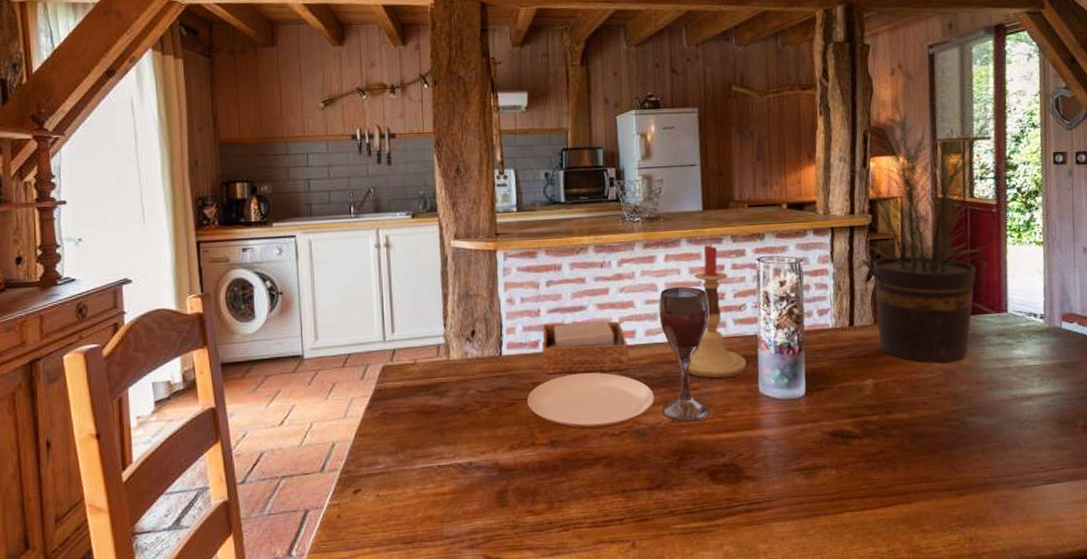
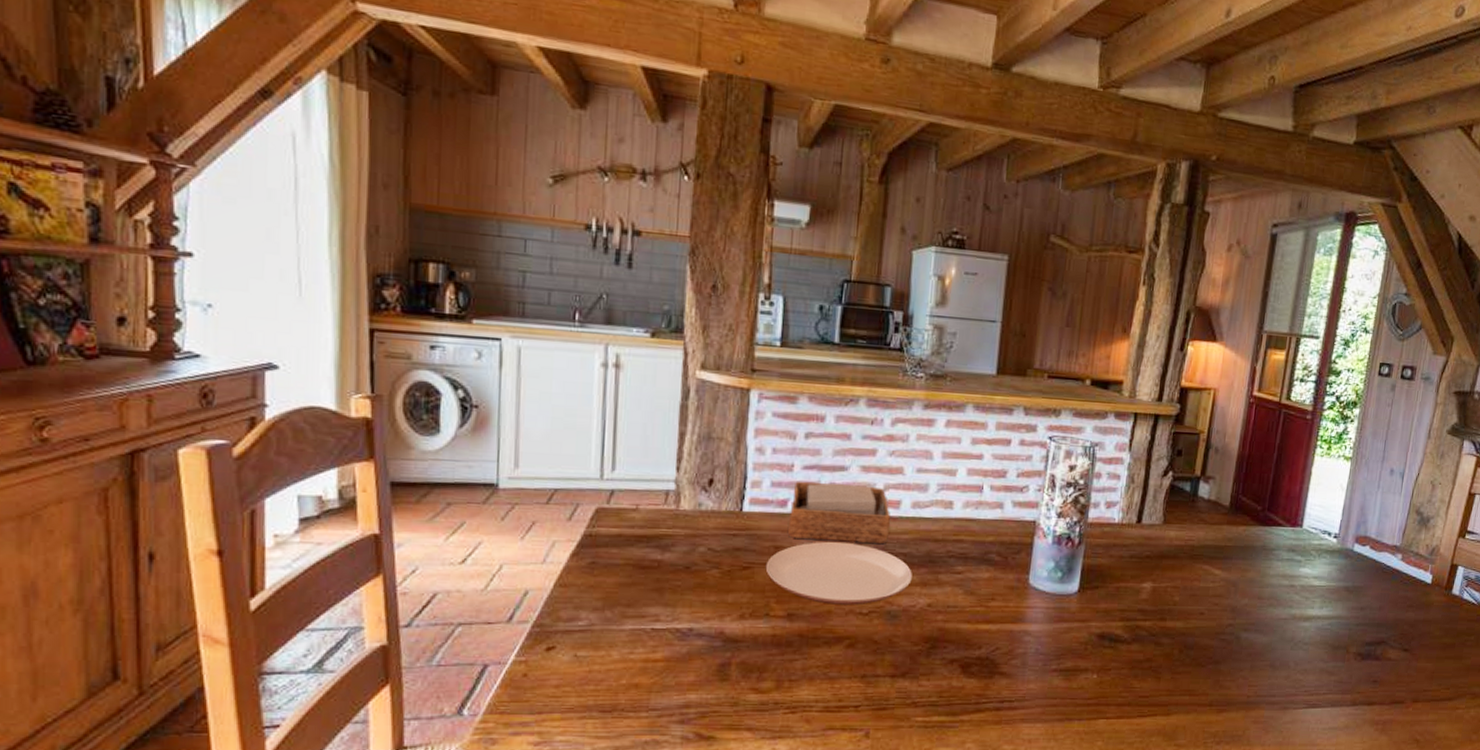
cup: present [658,286,710,422] -> none [918,457,988,608]
candlestick: present [688,245,747,379] -> none [954,414,1020,565]
potted plant: present [825,87,1025,363] -> none [1142,270,1365,573]

